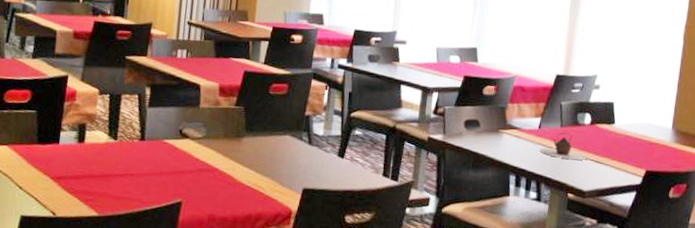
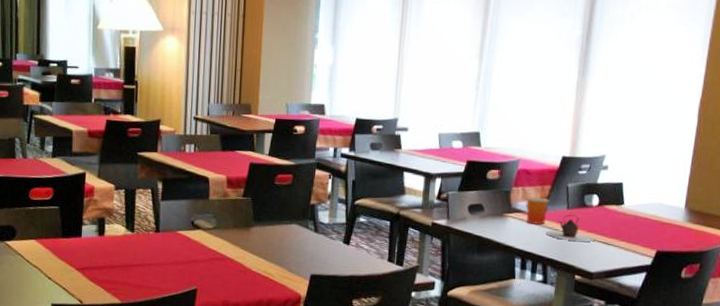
mug: none [520,114,544,142] -> present [526,197,549,225]

